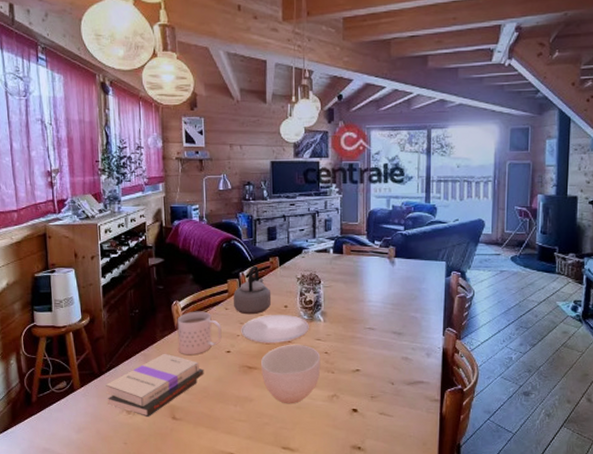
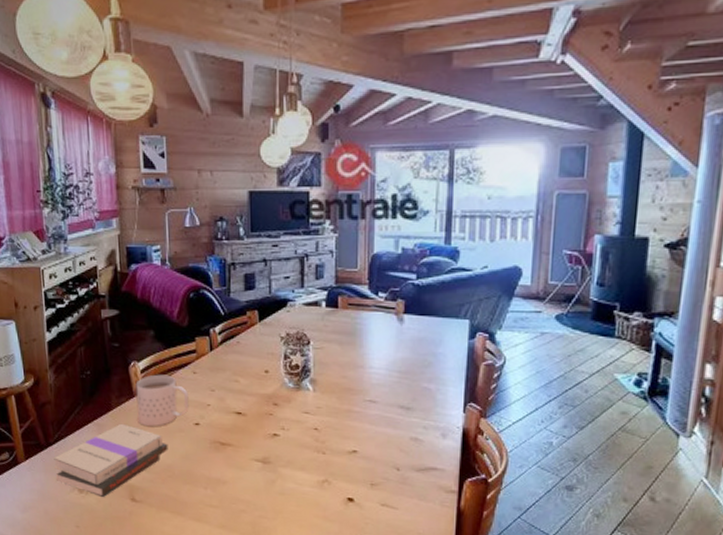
teapot: present [234,265,272,315] -> none [203,320,249,381]
plate: present [241,314,309,344] -> none [212,380,295,416]
bowl: present [261,345,321,404] -> none [236,418,309,489]

